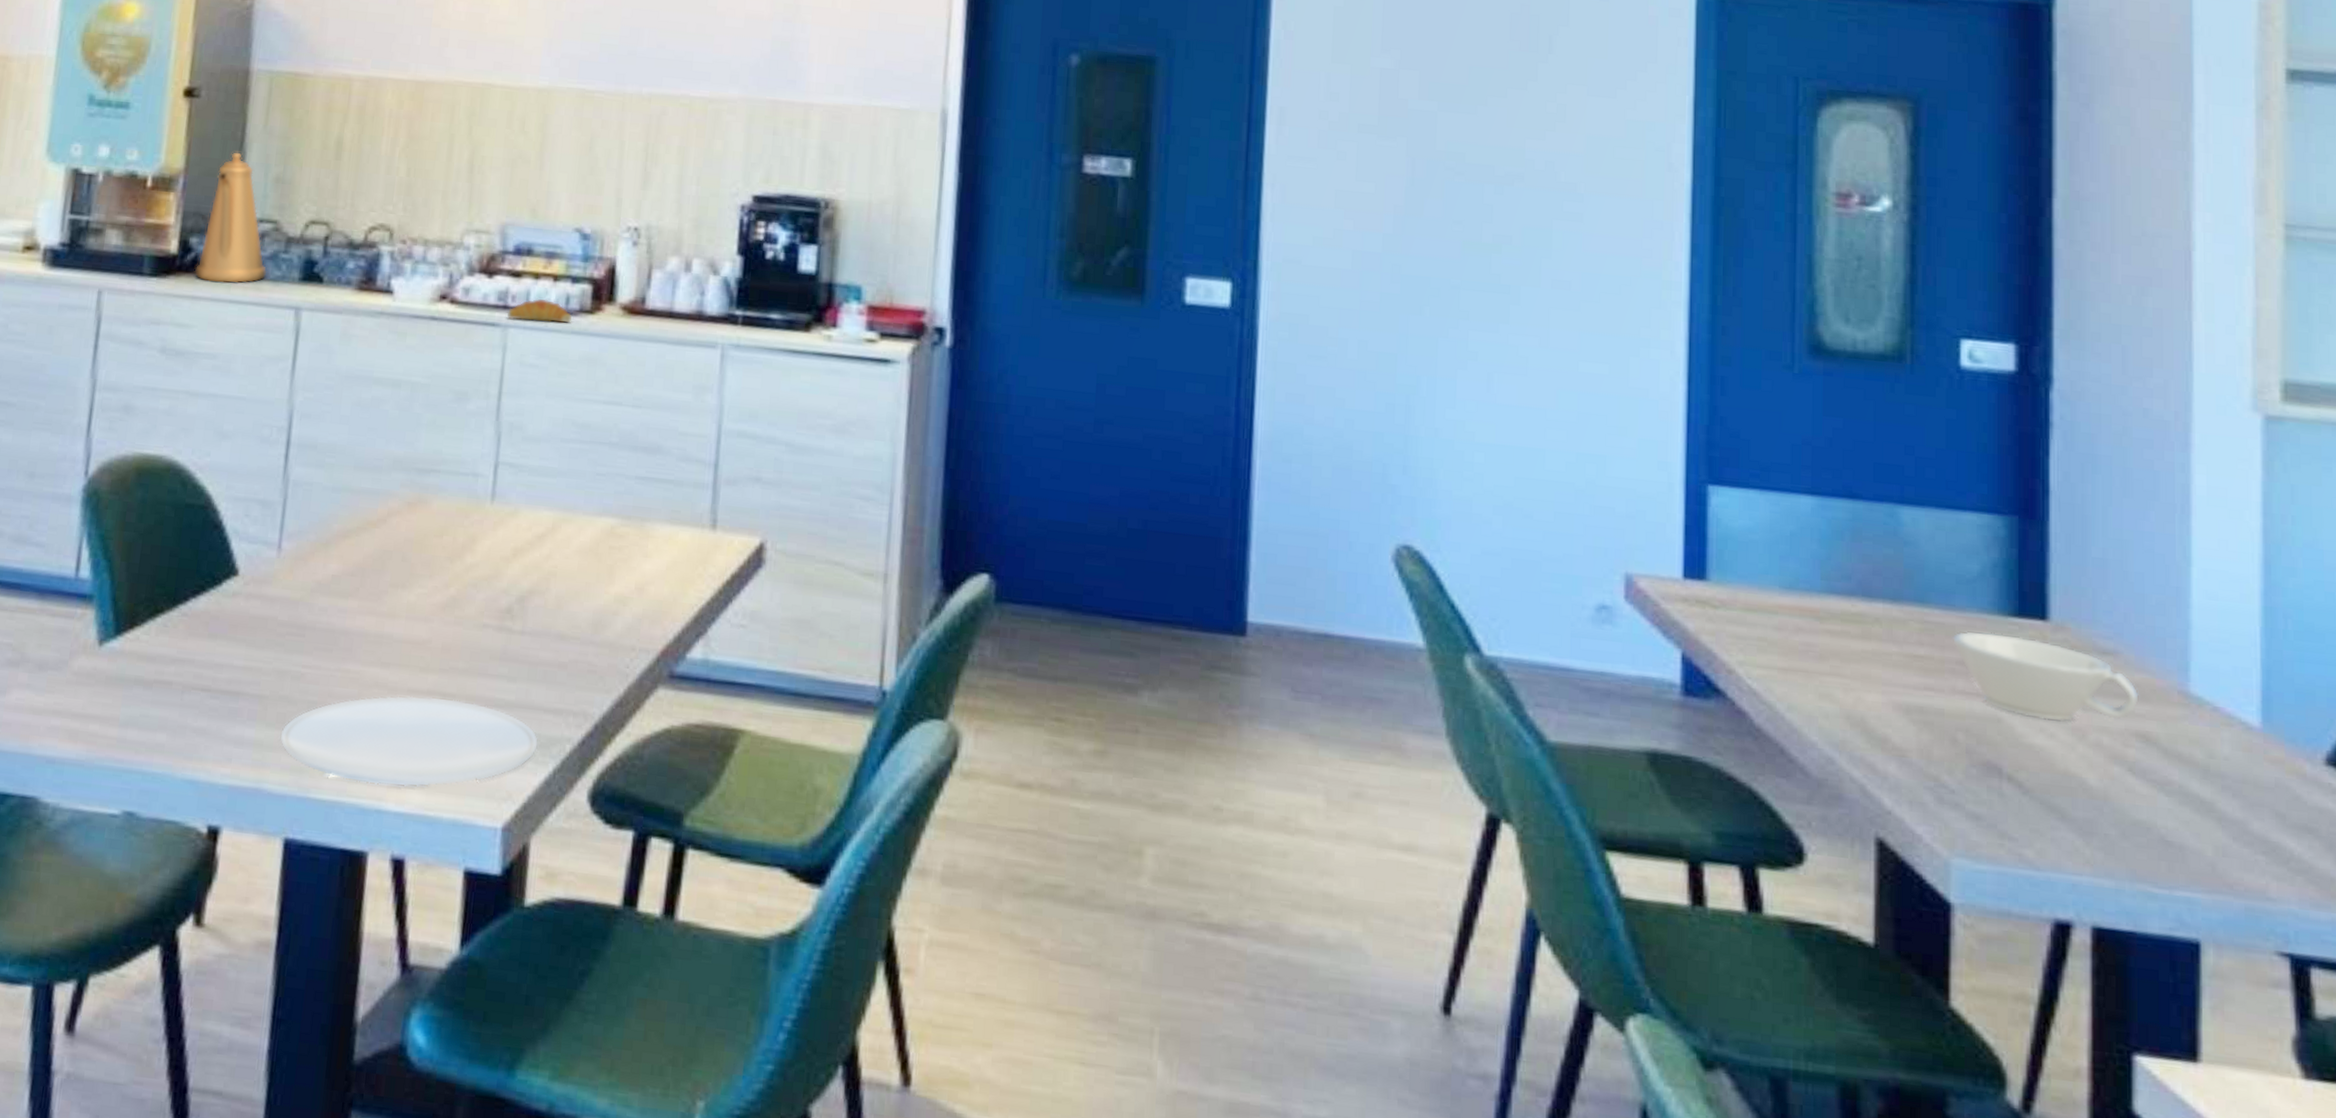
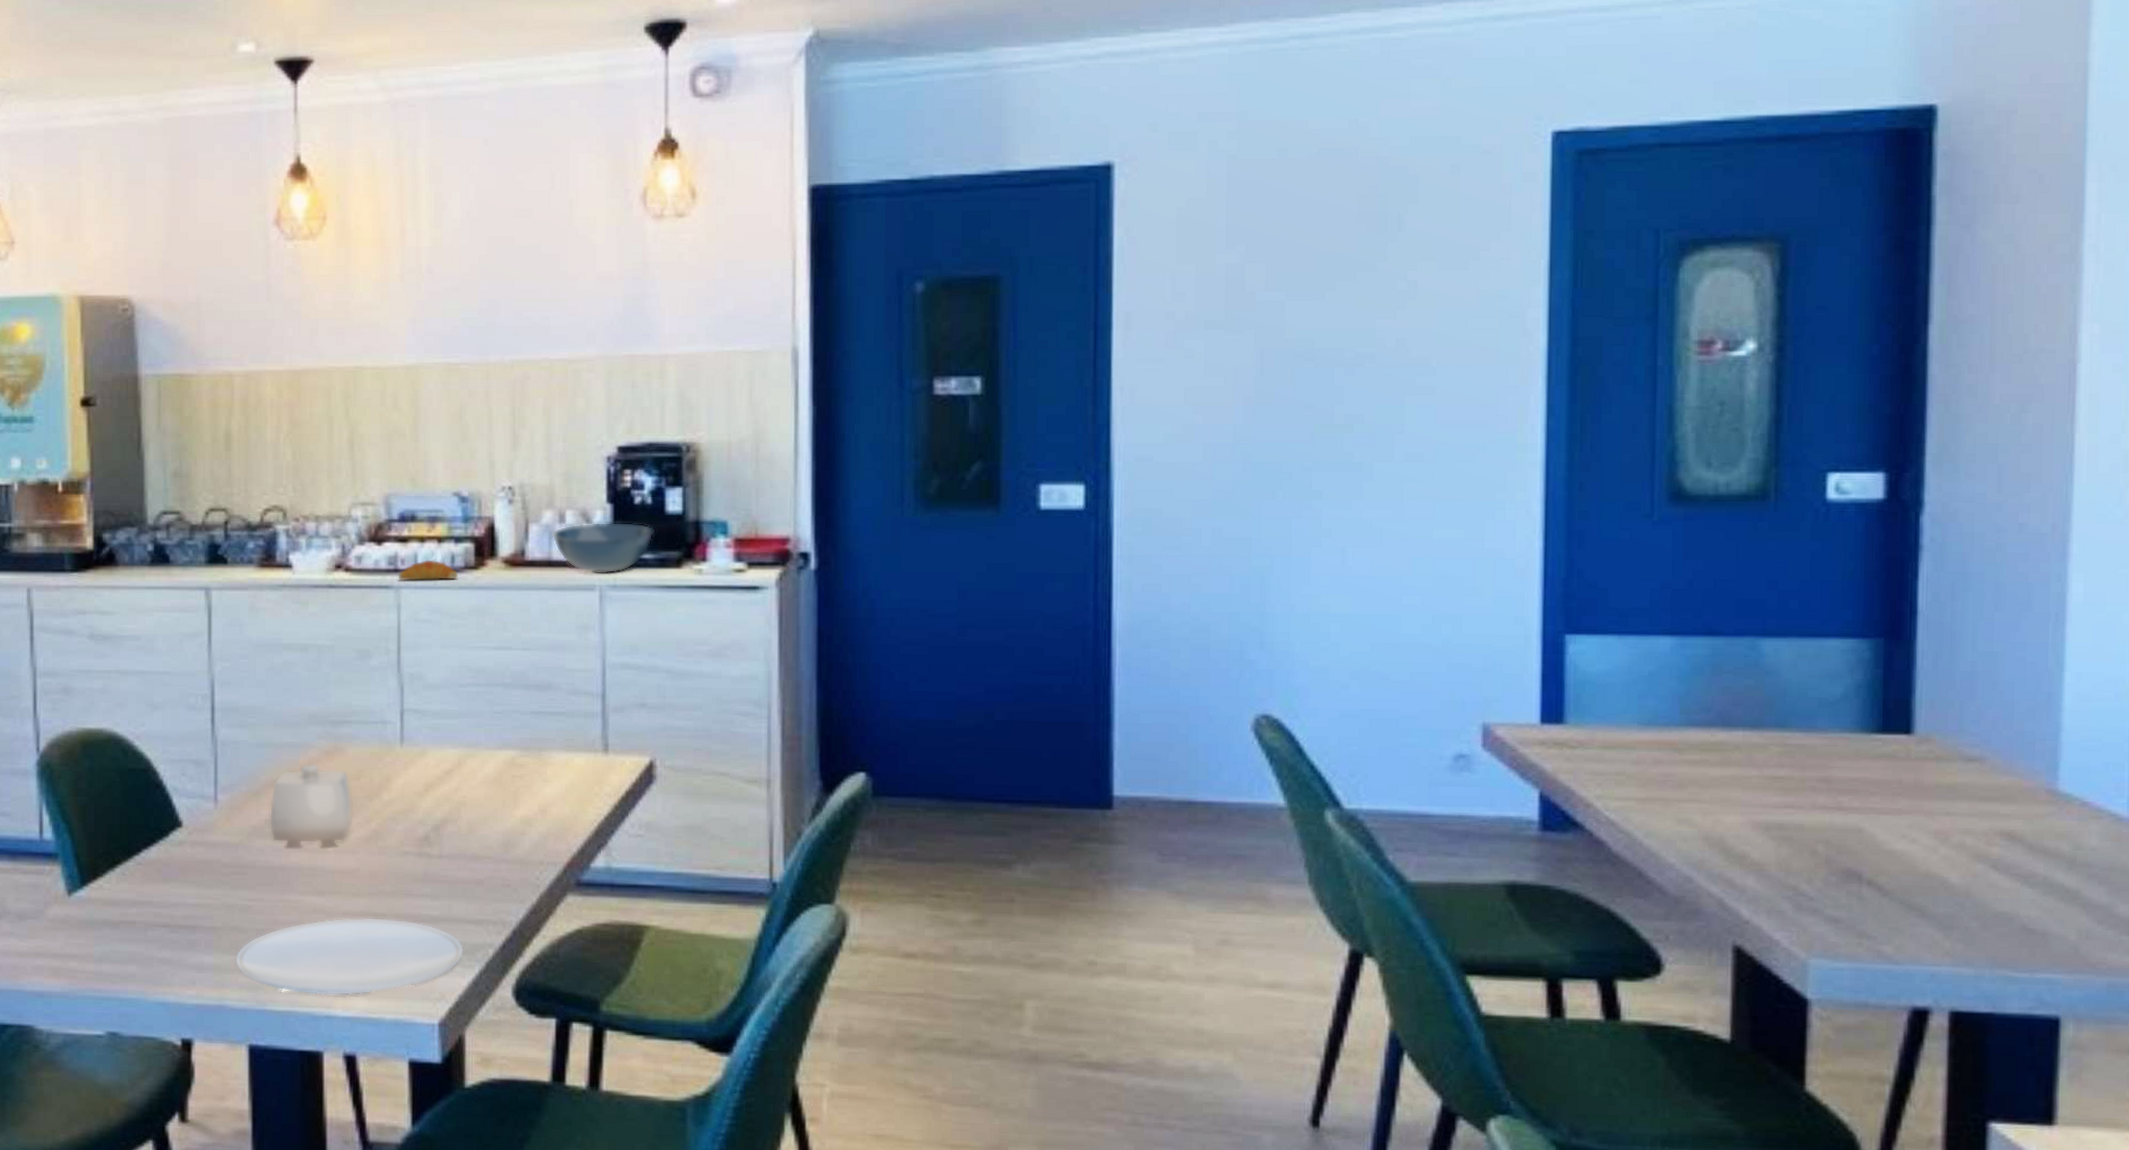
coffee pot: present [194,152,268,284] -> none [110,452,176,572]
sugar bowl: none [335,514,433,613] -> present [269,764,355,849]
bowl: none [675,274,785,332] -> present [551,522,655,573]
cup: present [1953,631,2139,722] -> none [1814,750,2005,827]

